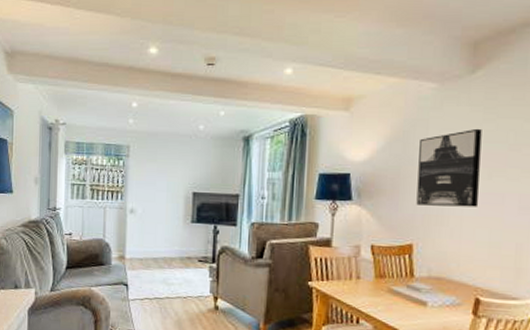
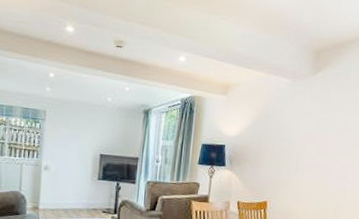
wall art: present [416,128,482,207] -> none [271,116,319,175]

